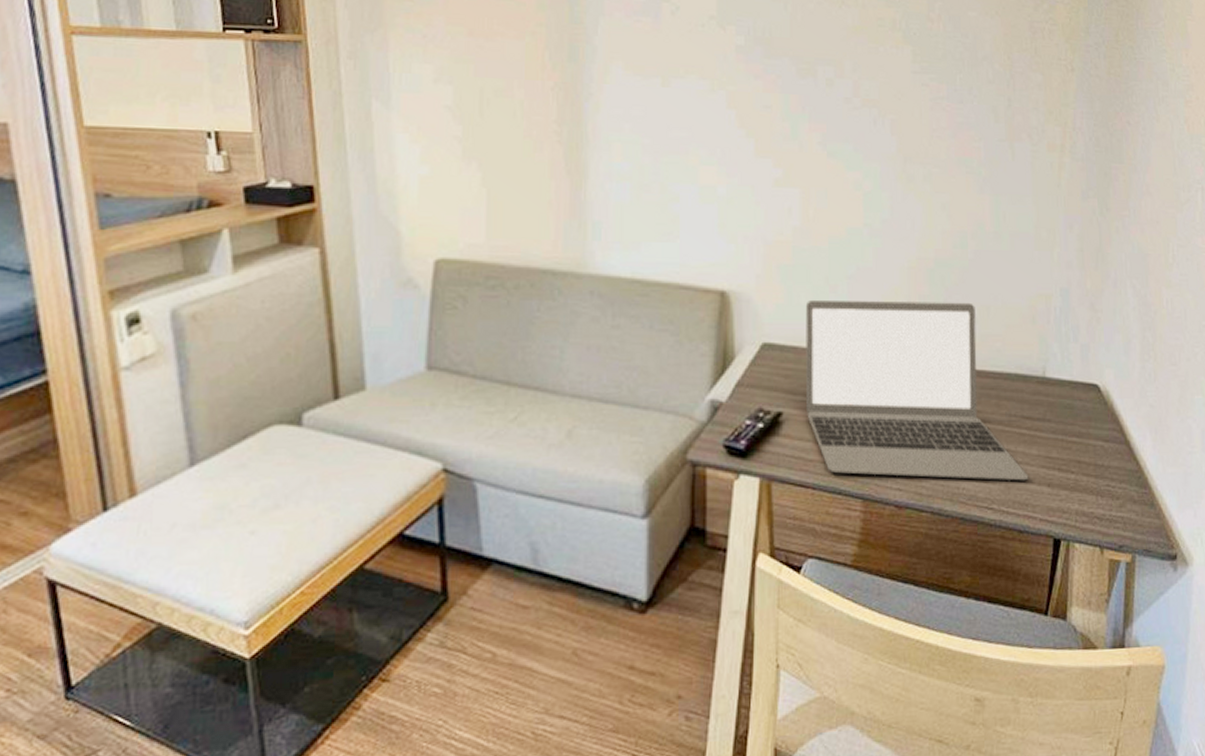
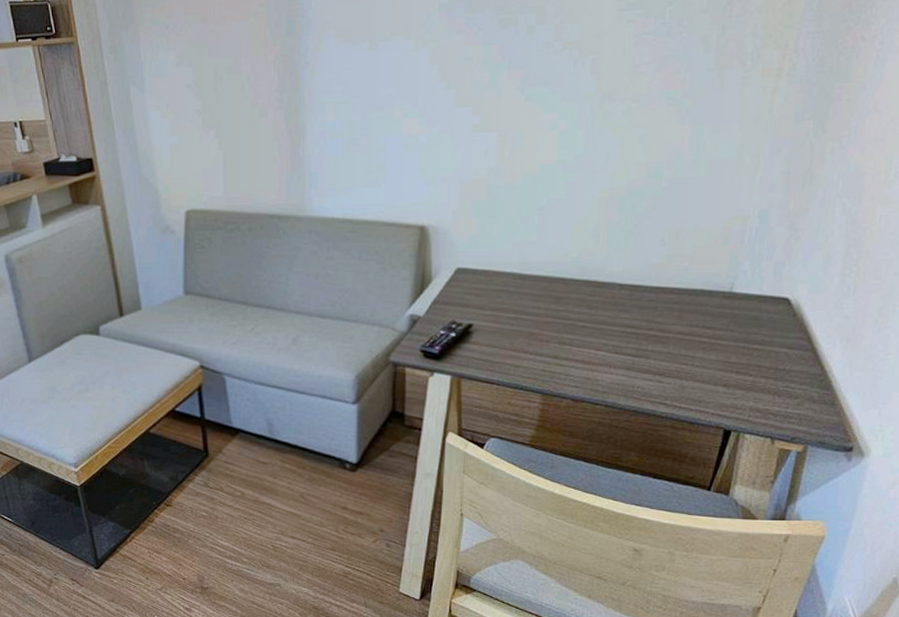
laptop: present [805,299,1029,481] -> none [495,227,705,382]

